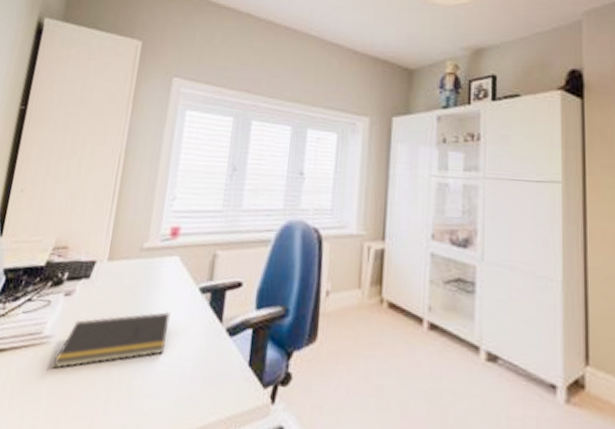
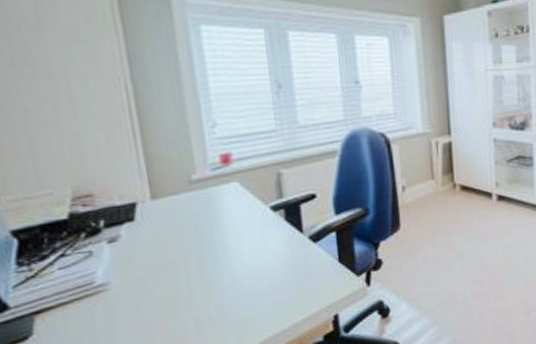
notepad: present [53,312,170,369] -> none [120,235,247,311]

